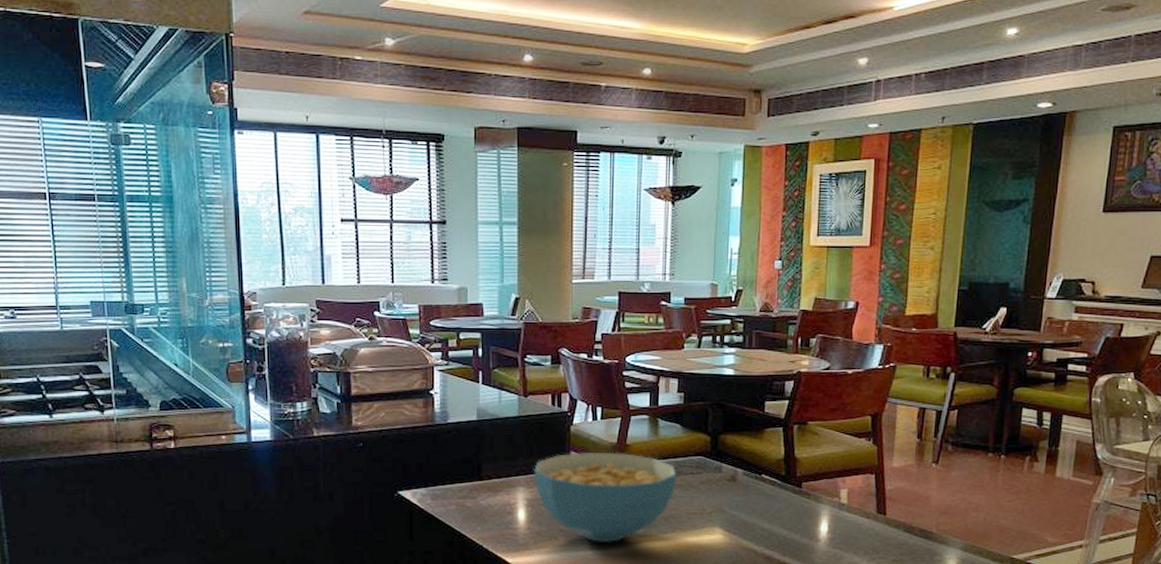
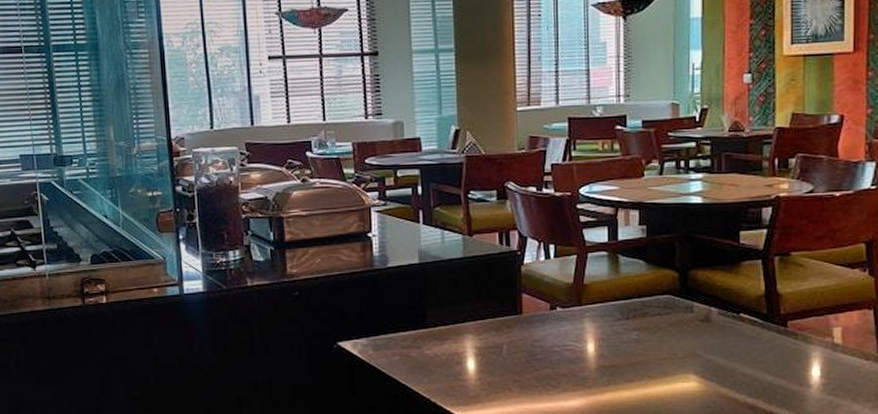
cereal bowl: present [533,452,677,543] -> none [482,293,642,394]

